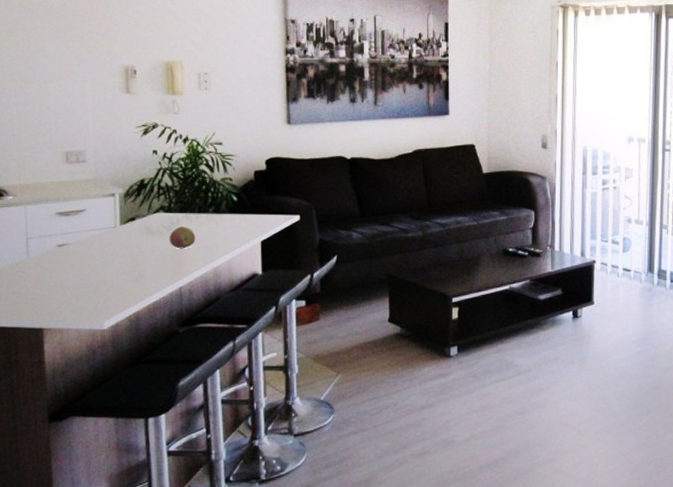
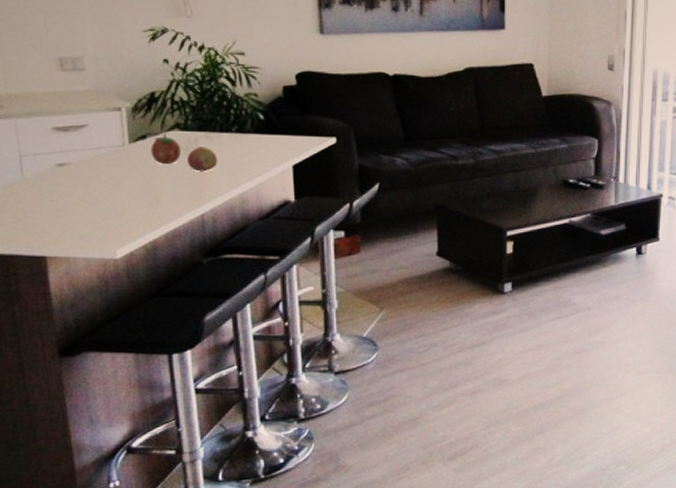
fruit: none [138,216,164,243] -> present [151,134,181,165]

